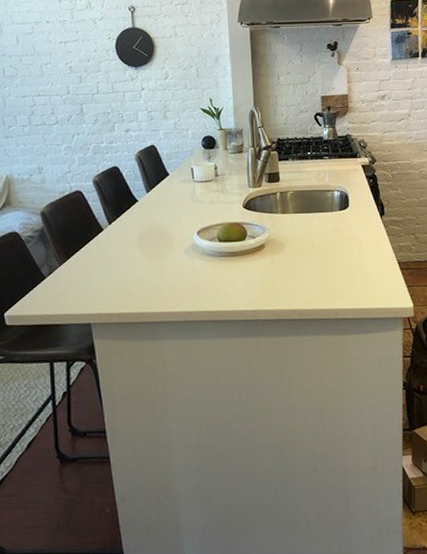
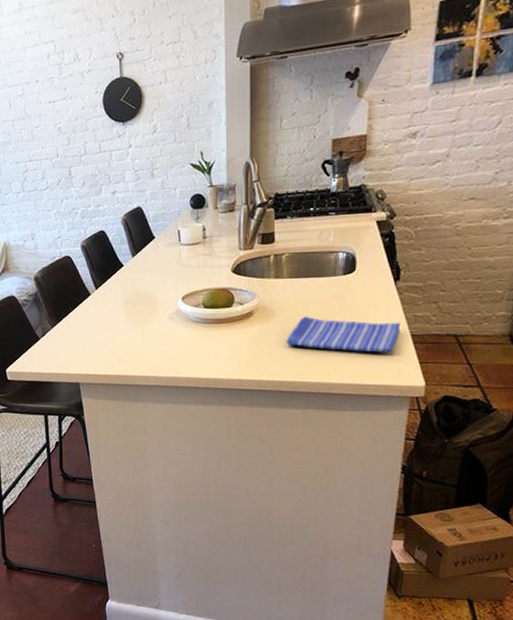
dish towel: none [295,248,390,279] -> present [286,316,401,353]

